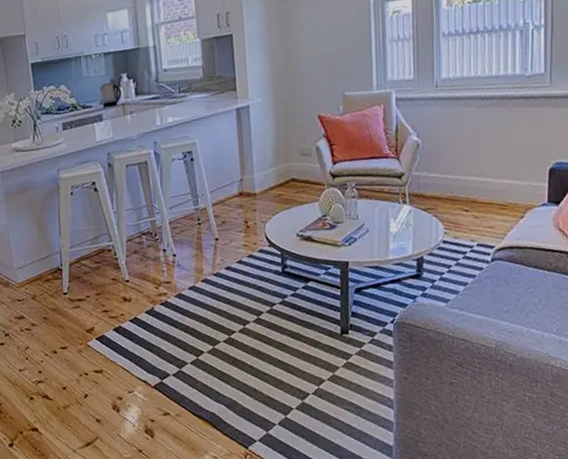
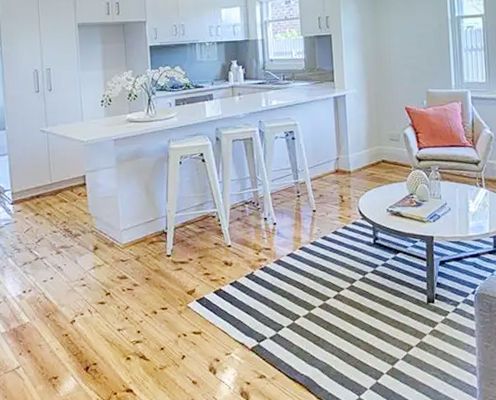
kettle: present [99,82,122,108] -> none [211,67,231,89]

